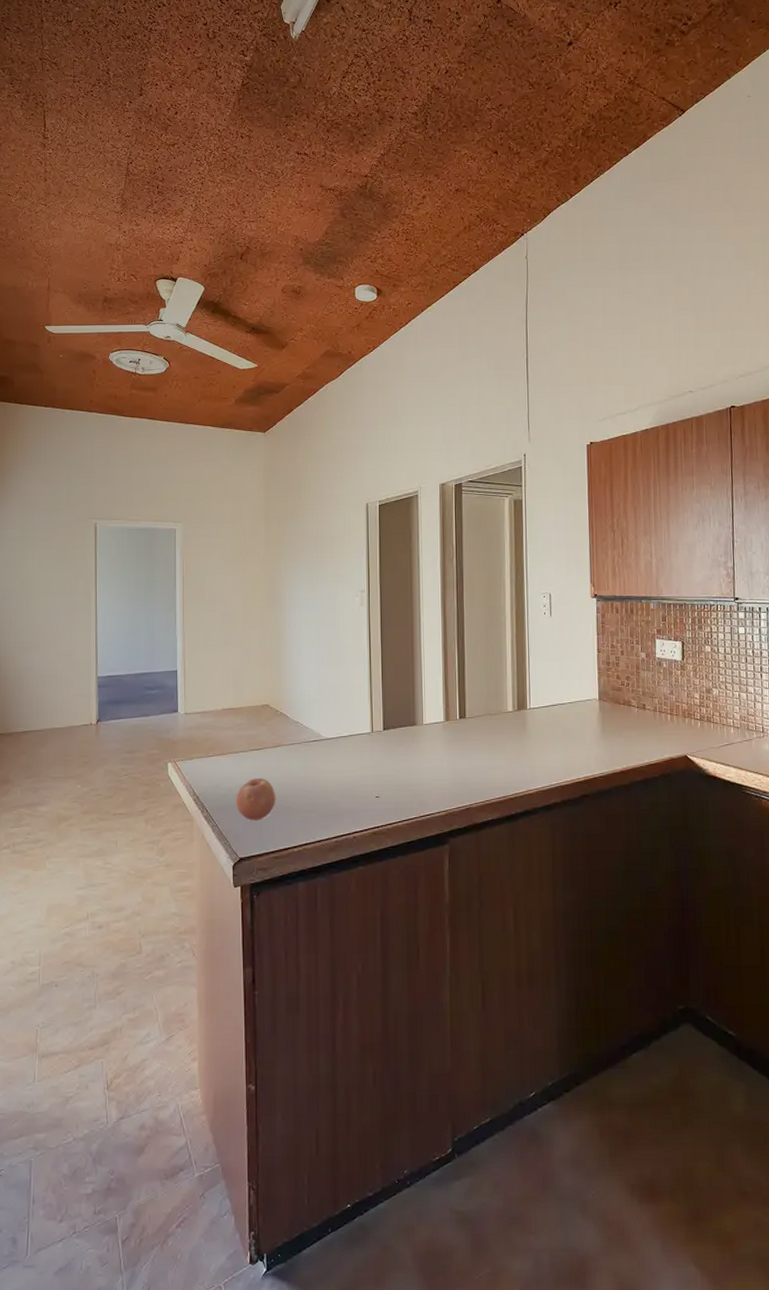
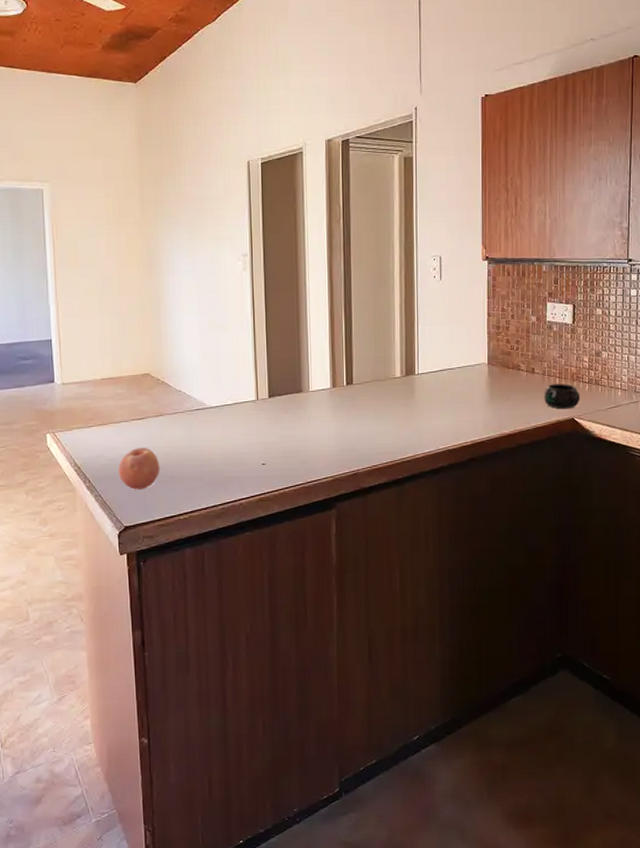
mug: none [656,720,692,746] -> present [544,383,580,409]

